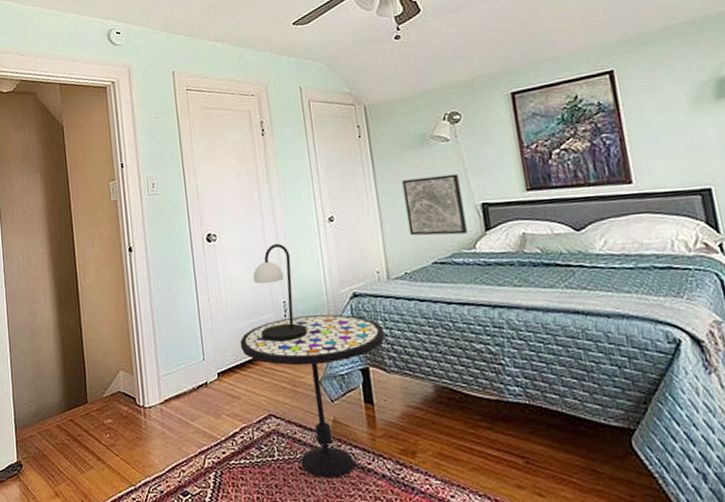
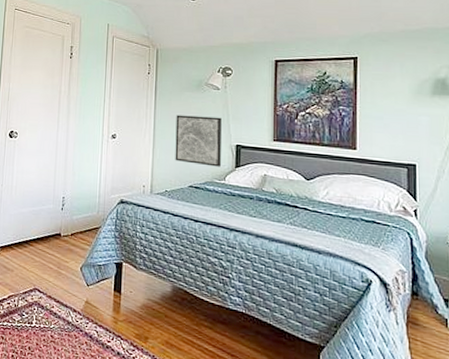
side table: present [240,314,385,479] -> none [21,211,140,350]
table lamp: present [253,243,307,343] -> none [40,148,78,231]

